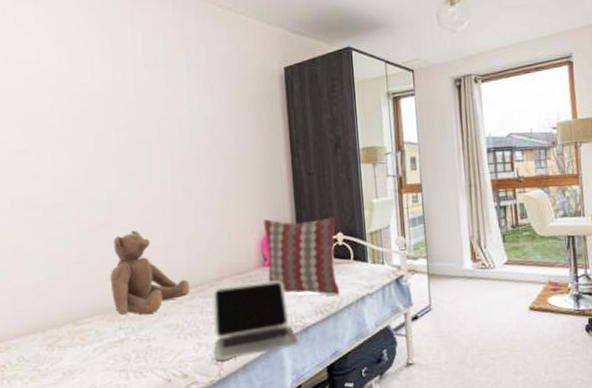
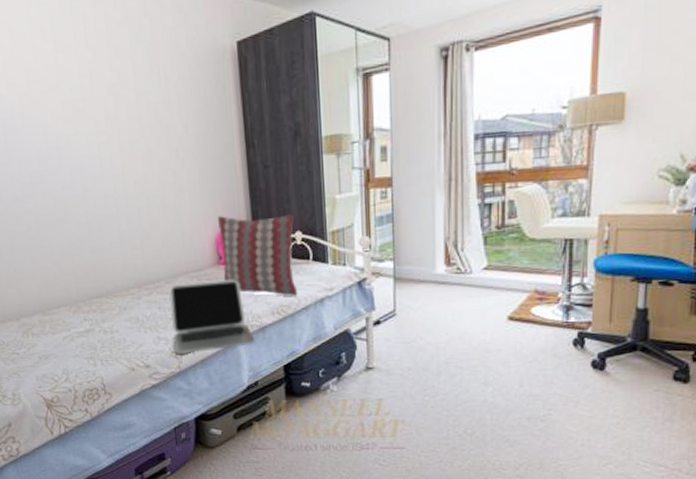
teddy bear: present [110,230,191,316] -> none [71,225,148,308]

